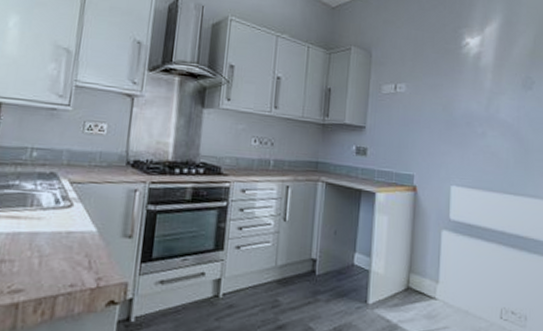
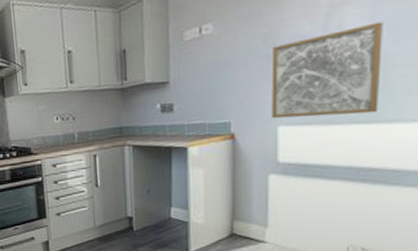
wall art: none [447,113,525,187] -> present [271,21,383,119]

